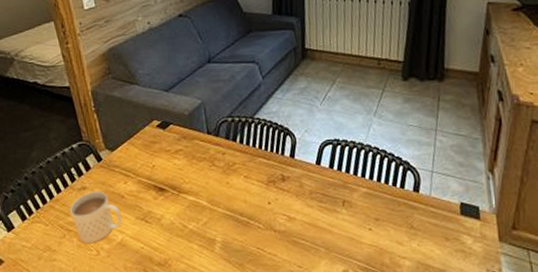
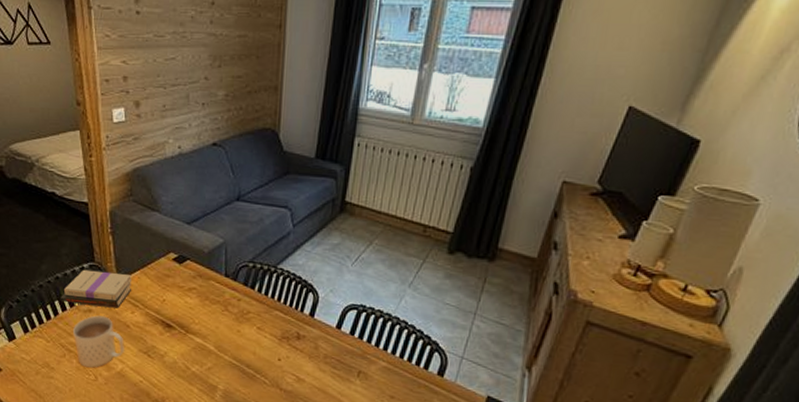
books: none [54,147,121,185] -> present [60,269,132,309]

